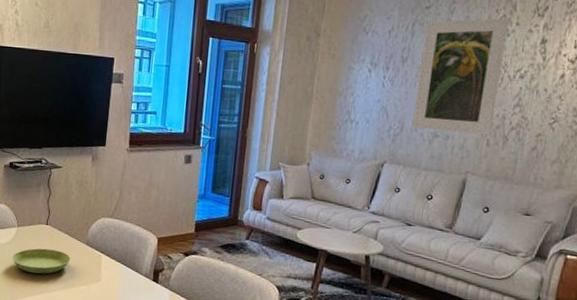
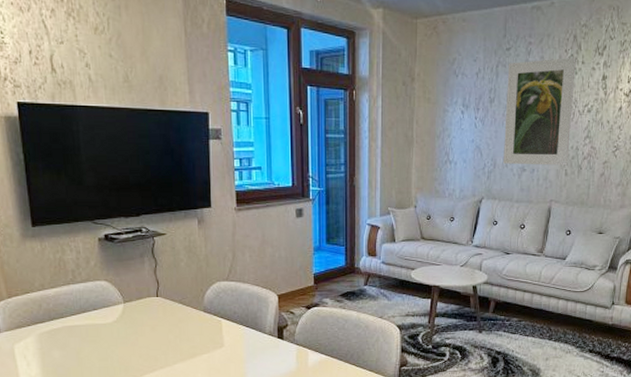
saucer: present [12,248,71,274] -> none [122,321,189,350]

